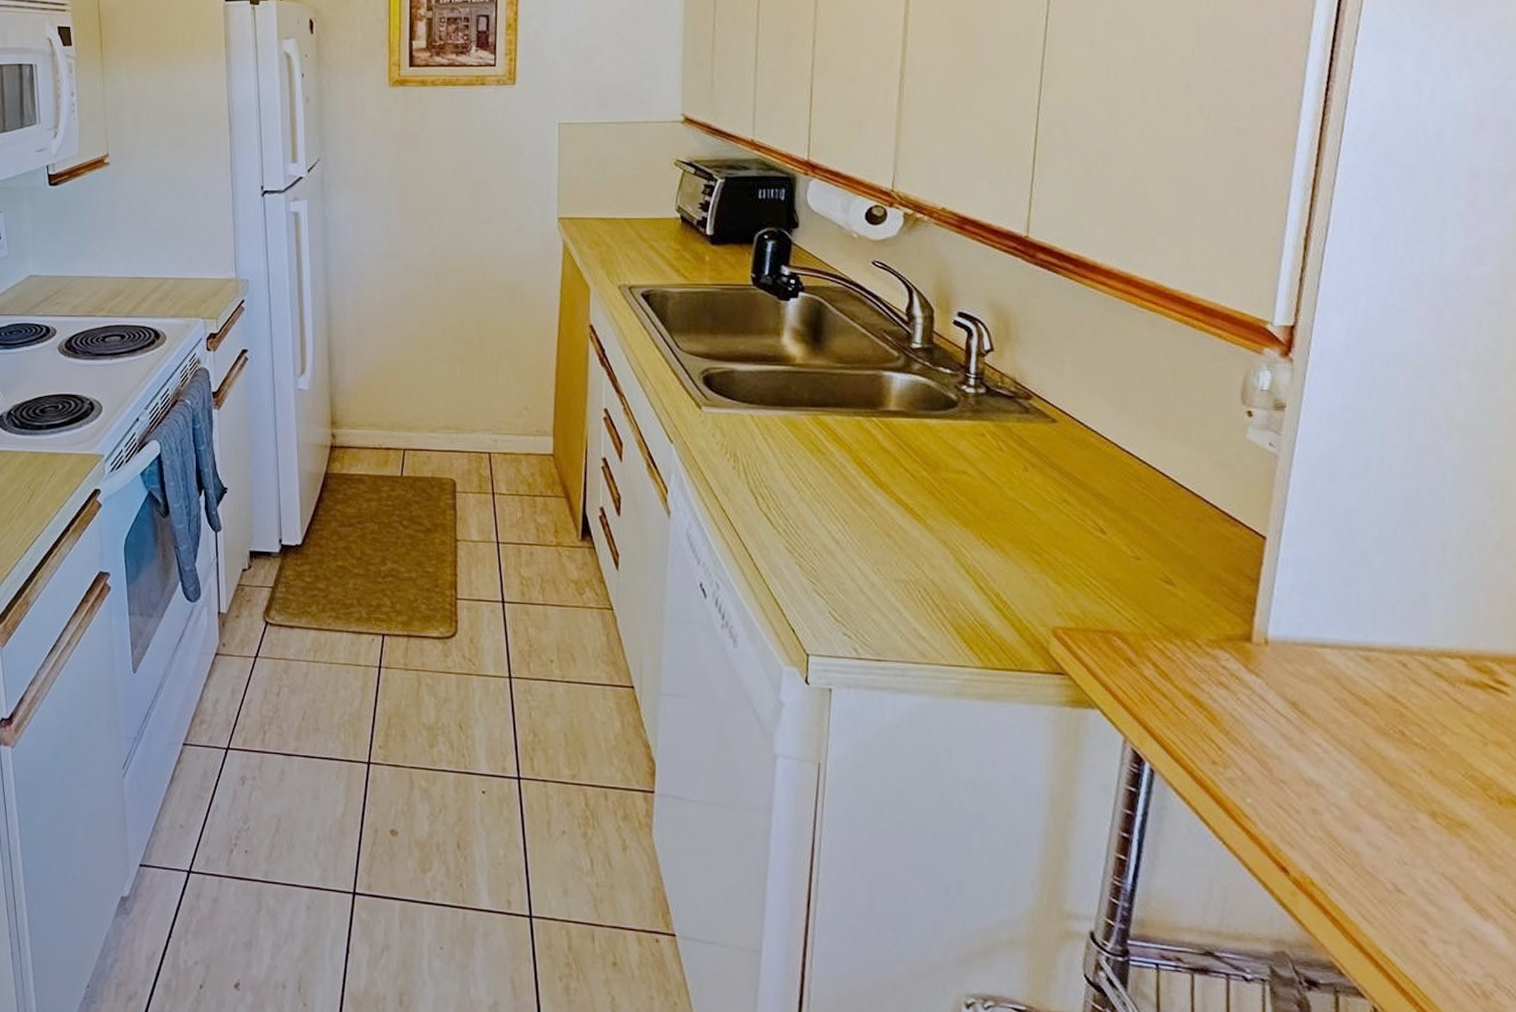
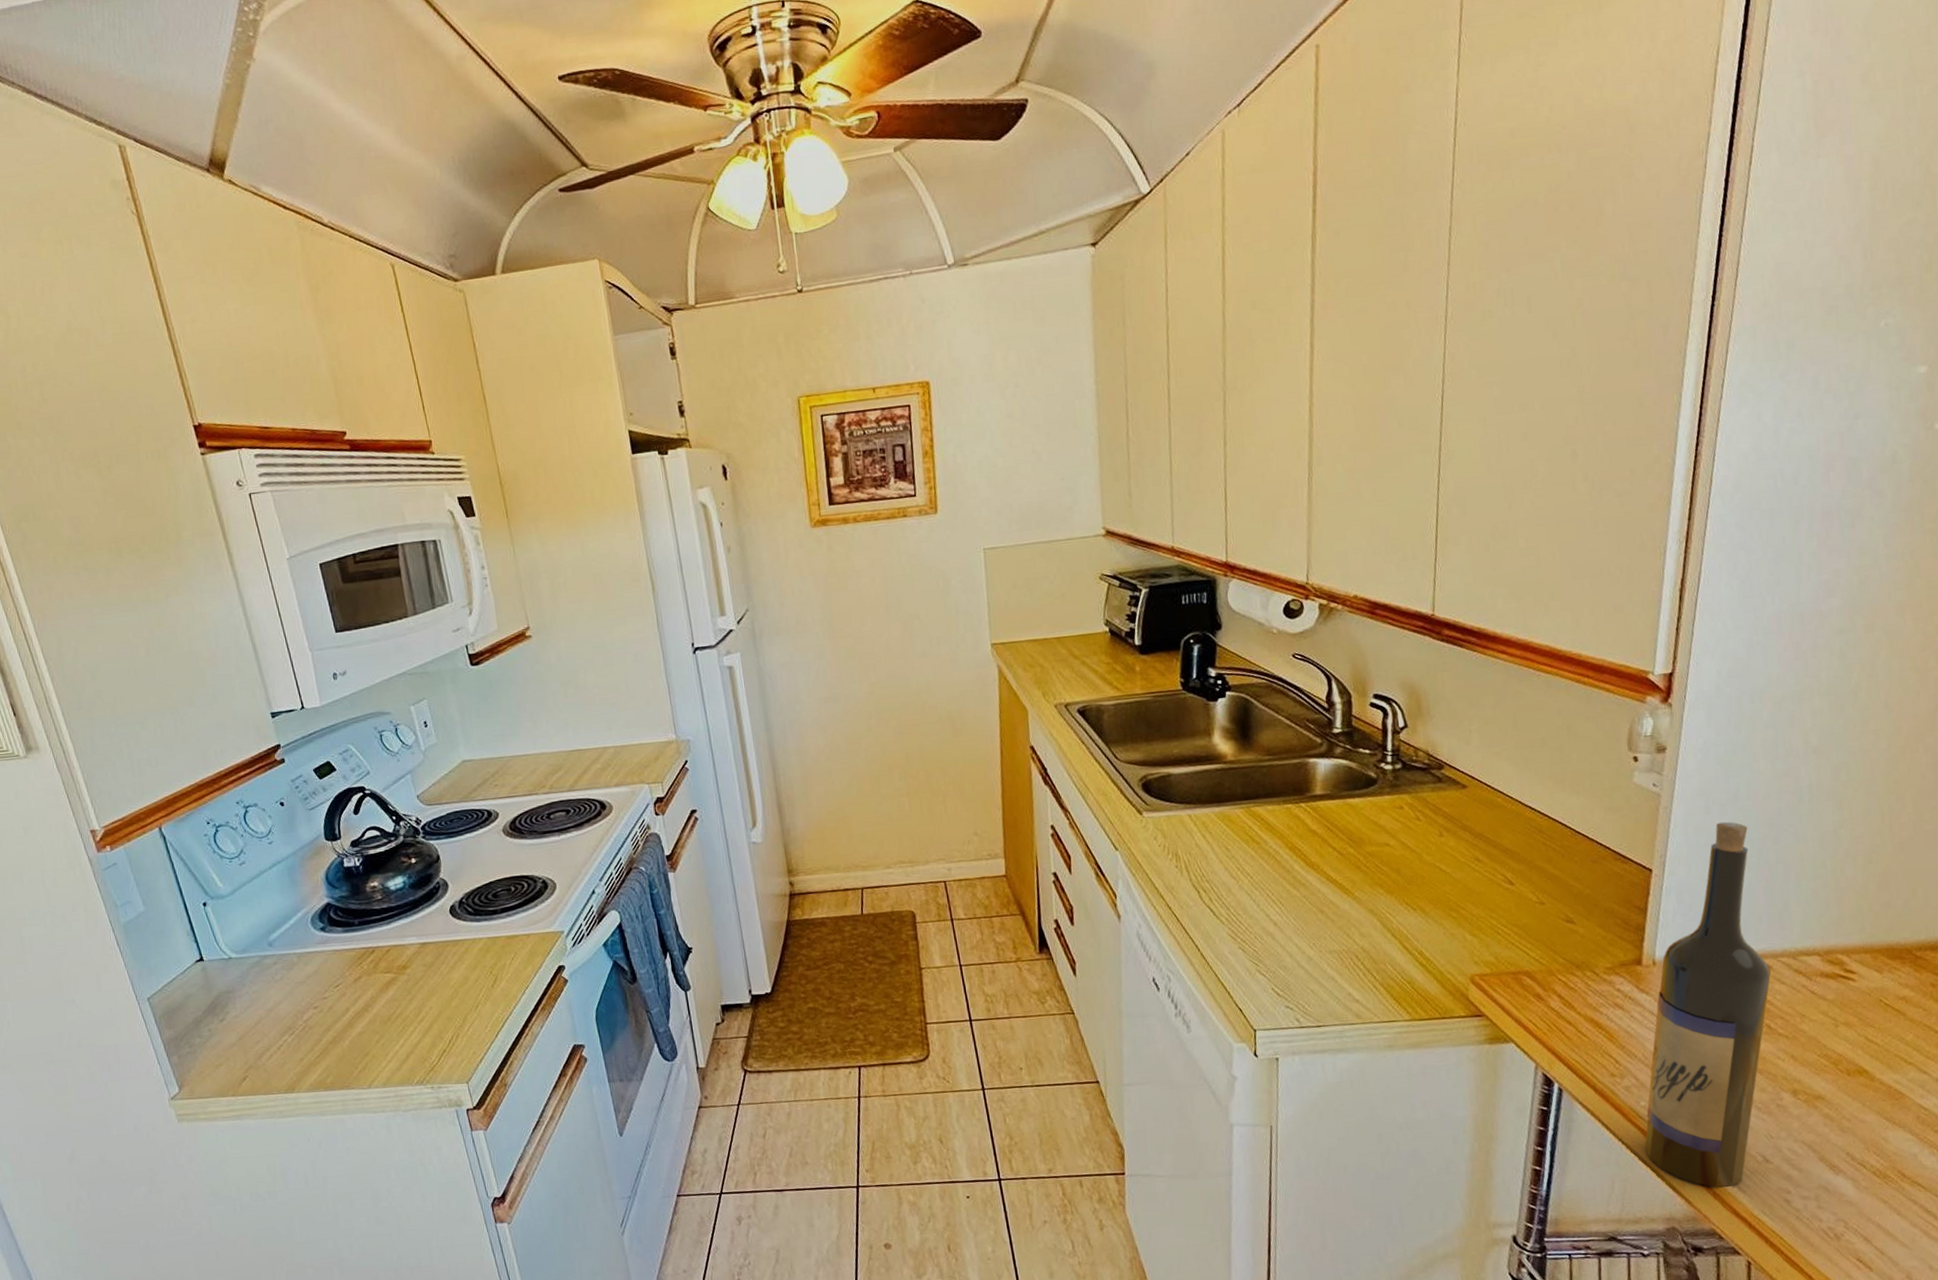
wine bottle: none [1249,494,1406,914] -> present [1644,821,1772,1188]

